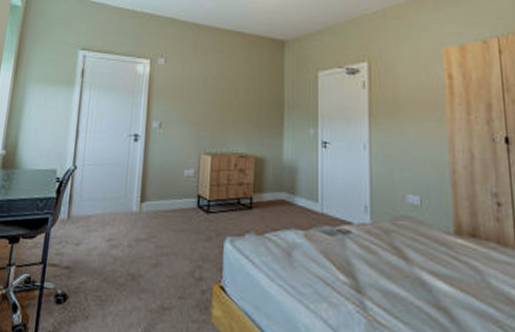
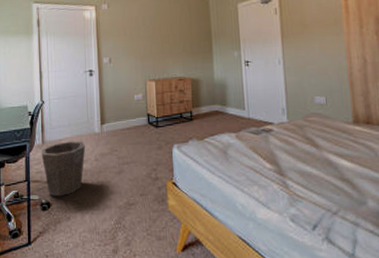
waste bin: none [64,218,119,289] -> present [41,141,86,197]

